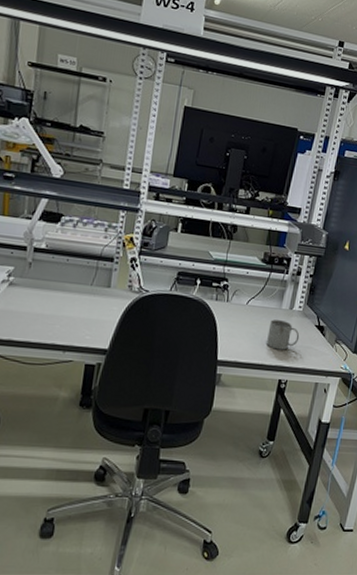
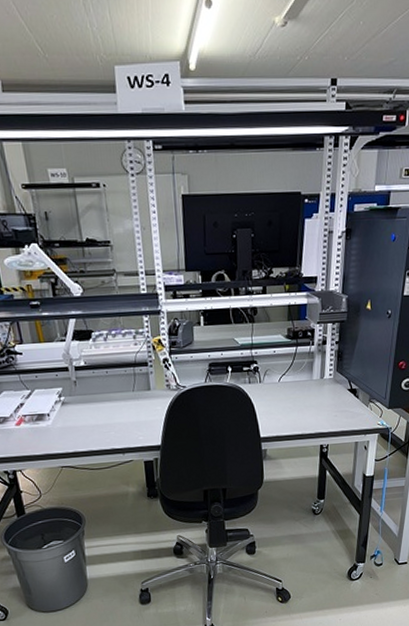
mug: present [266,319,300,350] -> none [302,390,334,419]

